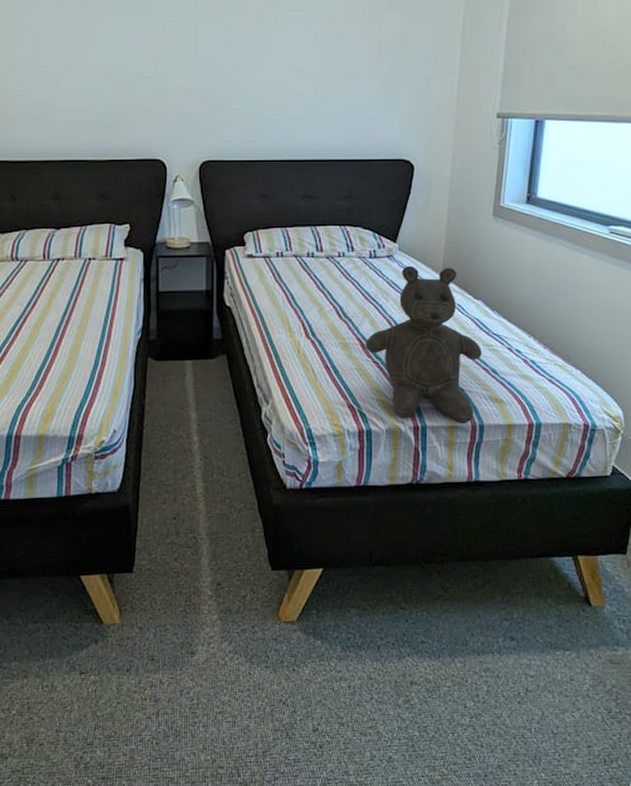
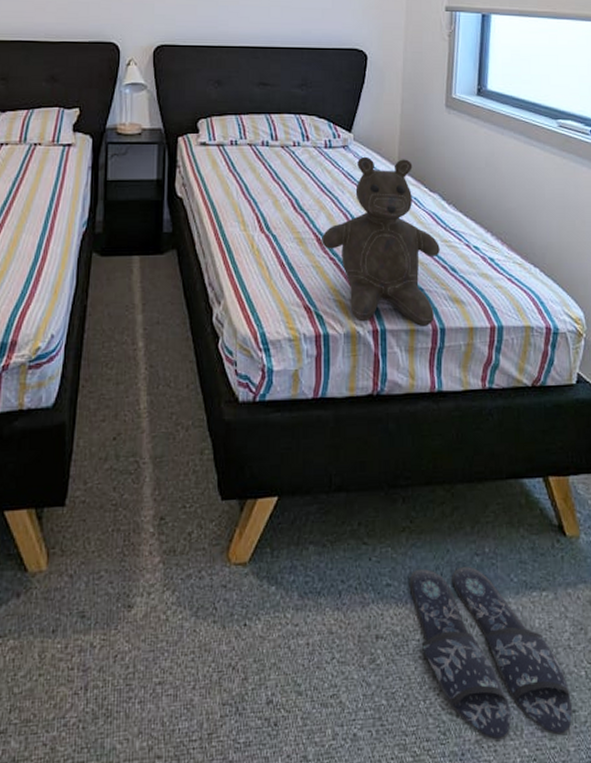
slippers: none [442,629,587,766] -> present [409,567,572,741]

